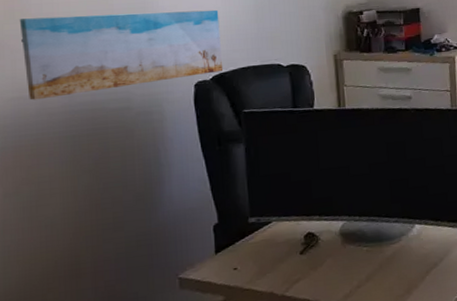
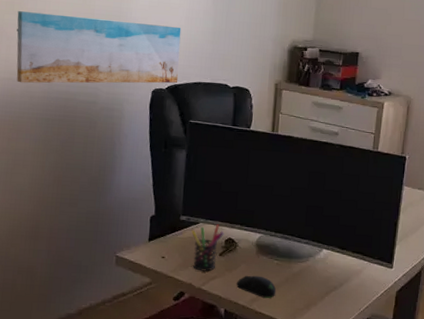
pen holder: none [264,219,302,277] -> present [191,224,224,272]
computer mouse: none [324,267,371,292] -> present [236,275,276,298]

